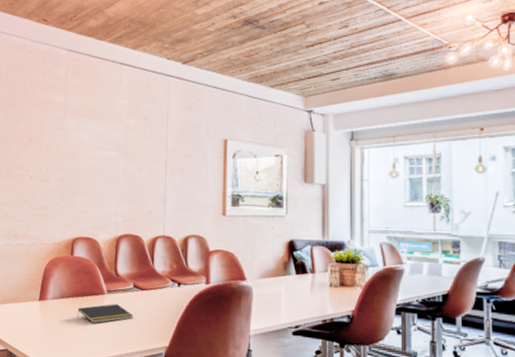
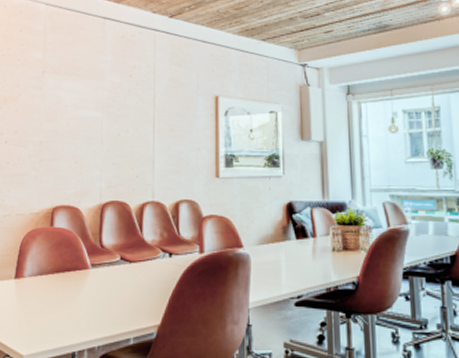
notepad: present [77,304,134,324] -> none [58,279,121,303]

